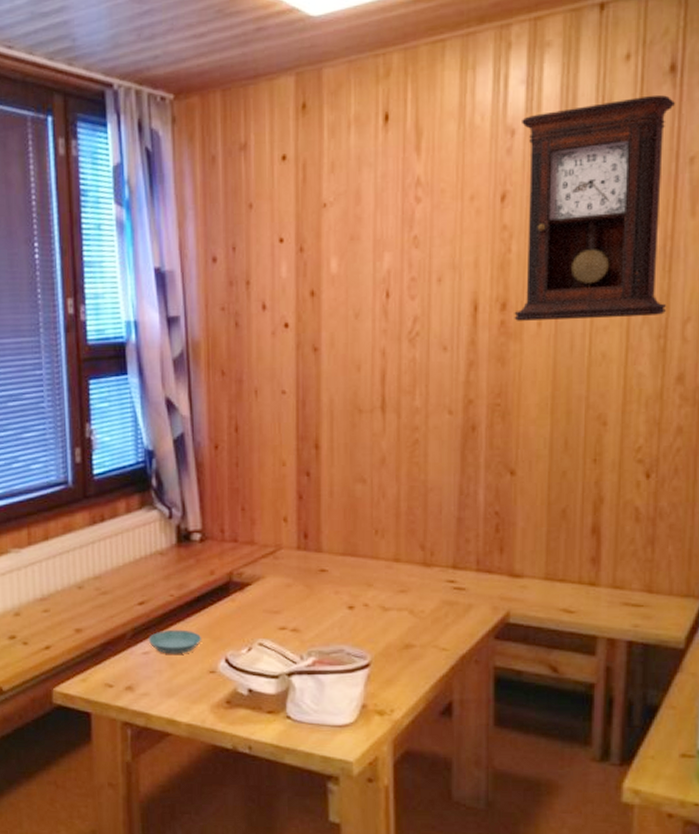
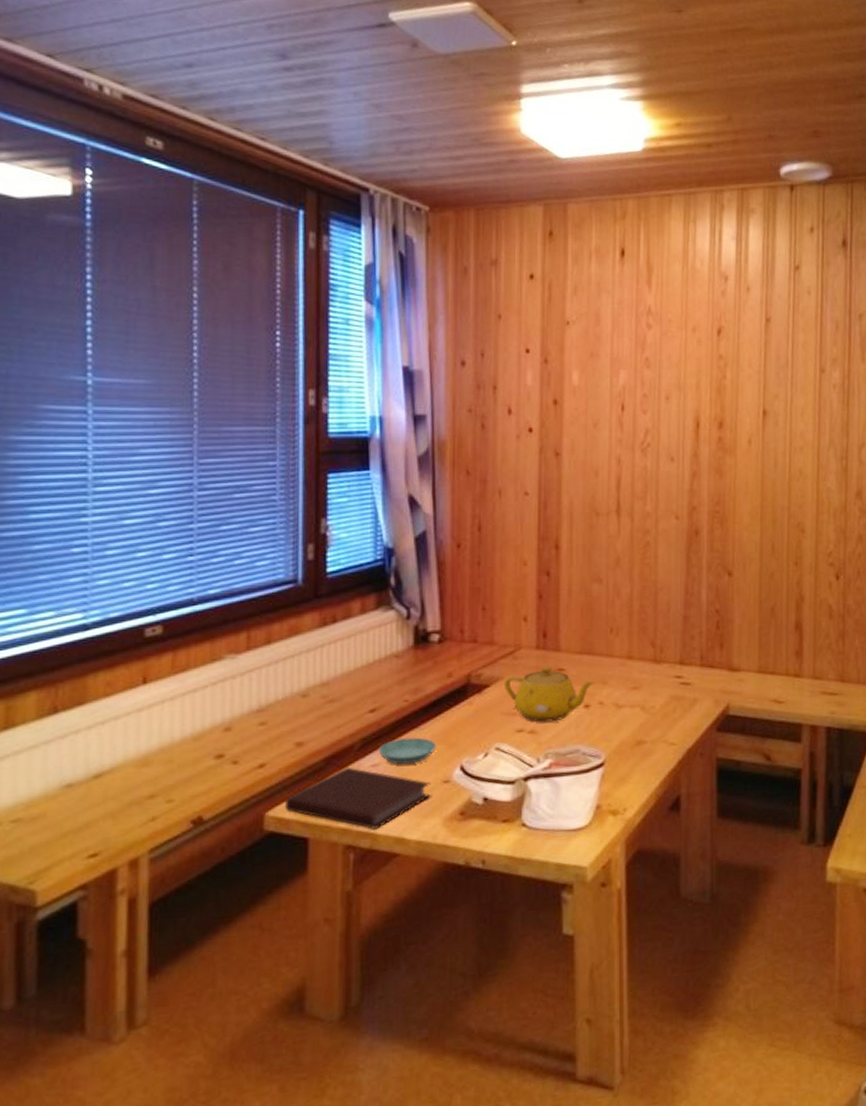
notebook: none [69,653,198,710] -> present [285,767,431,829]
teapot: none [265,566,359,621] -> present [504,666,595,722]
pendulum clock: present [514,95,675,321] -> none [729,262,847,441]

